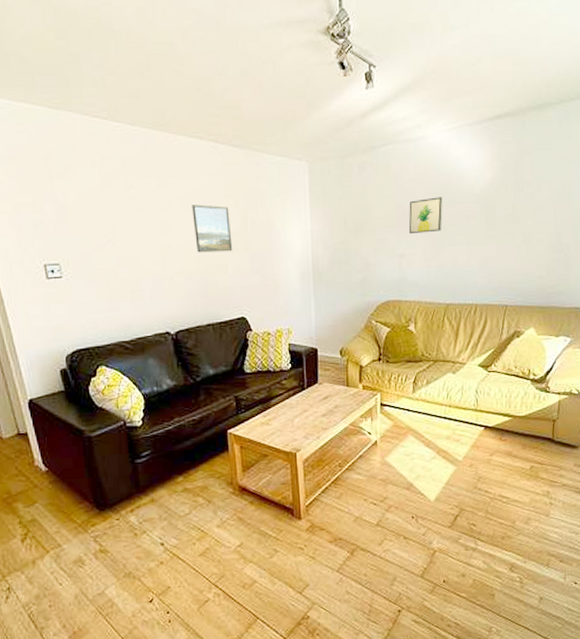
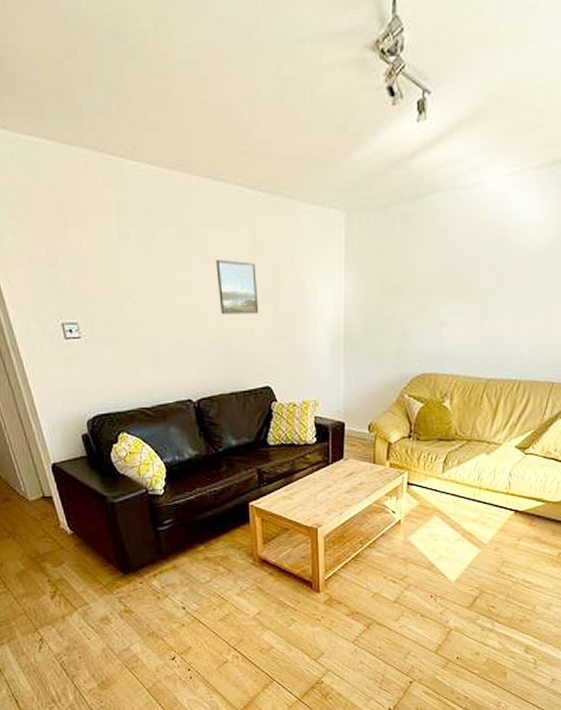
wall art: present [408,197,443,235] -> none [452,256,495,300]

